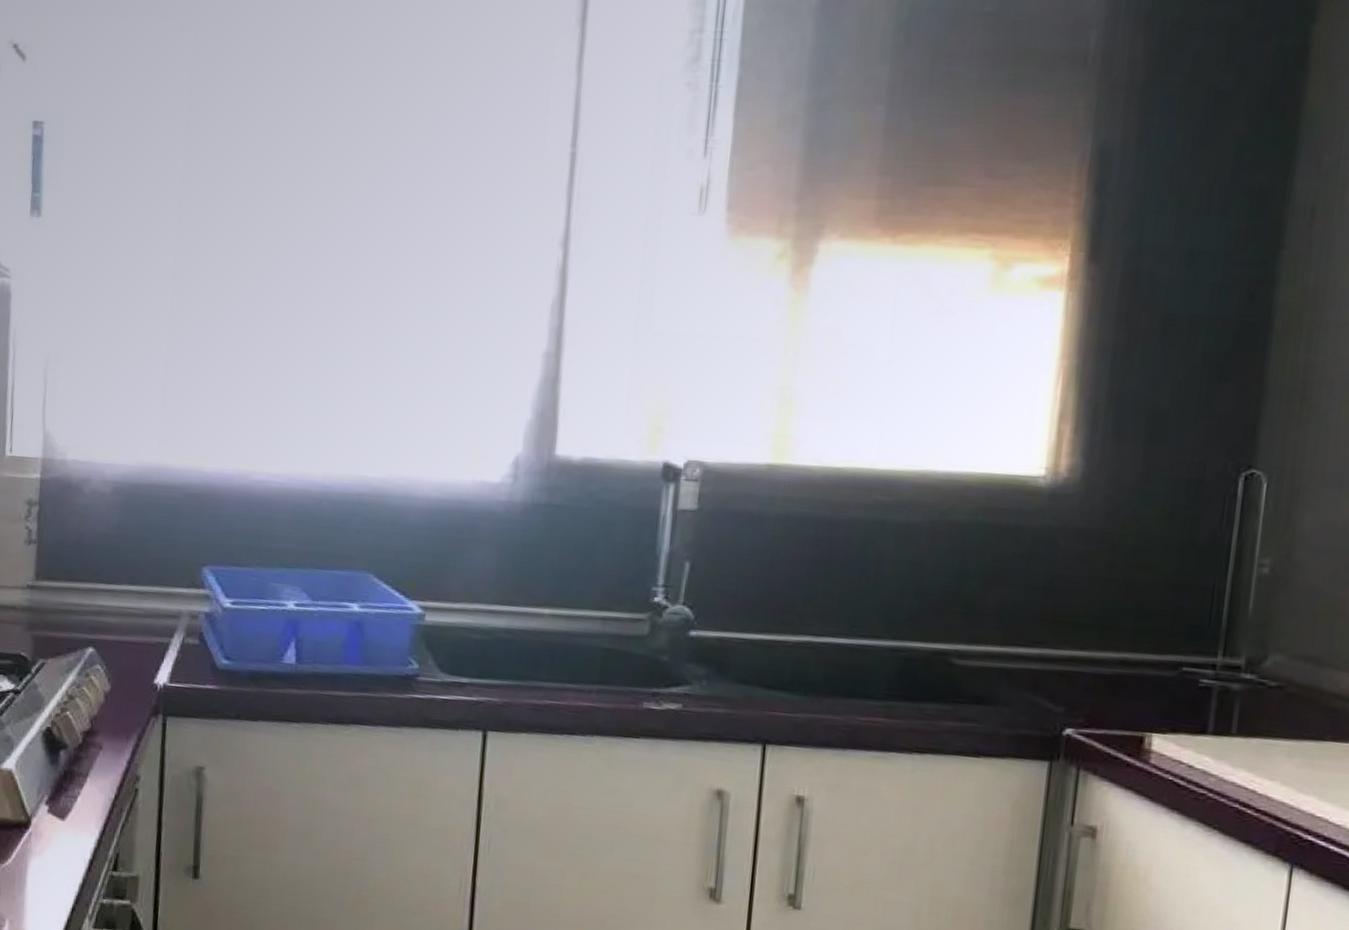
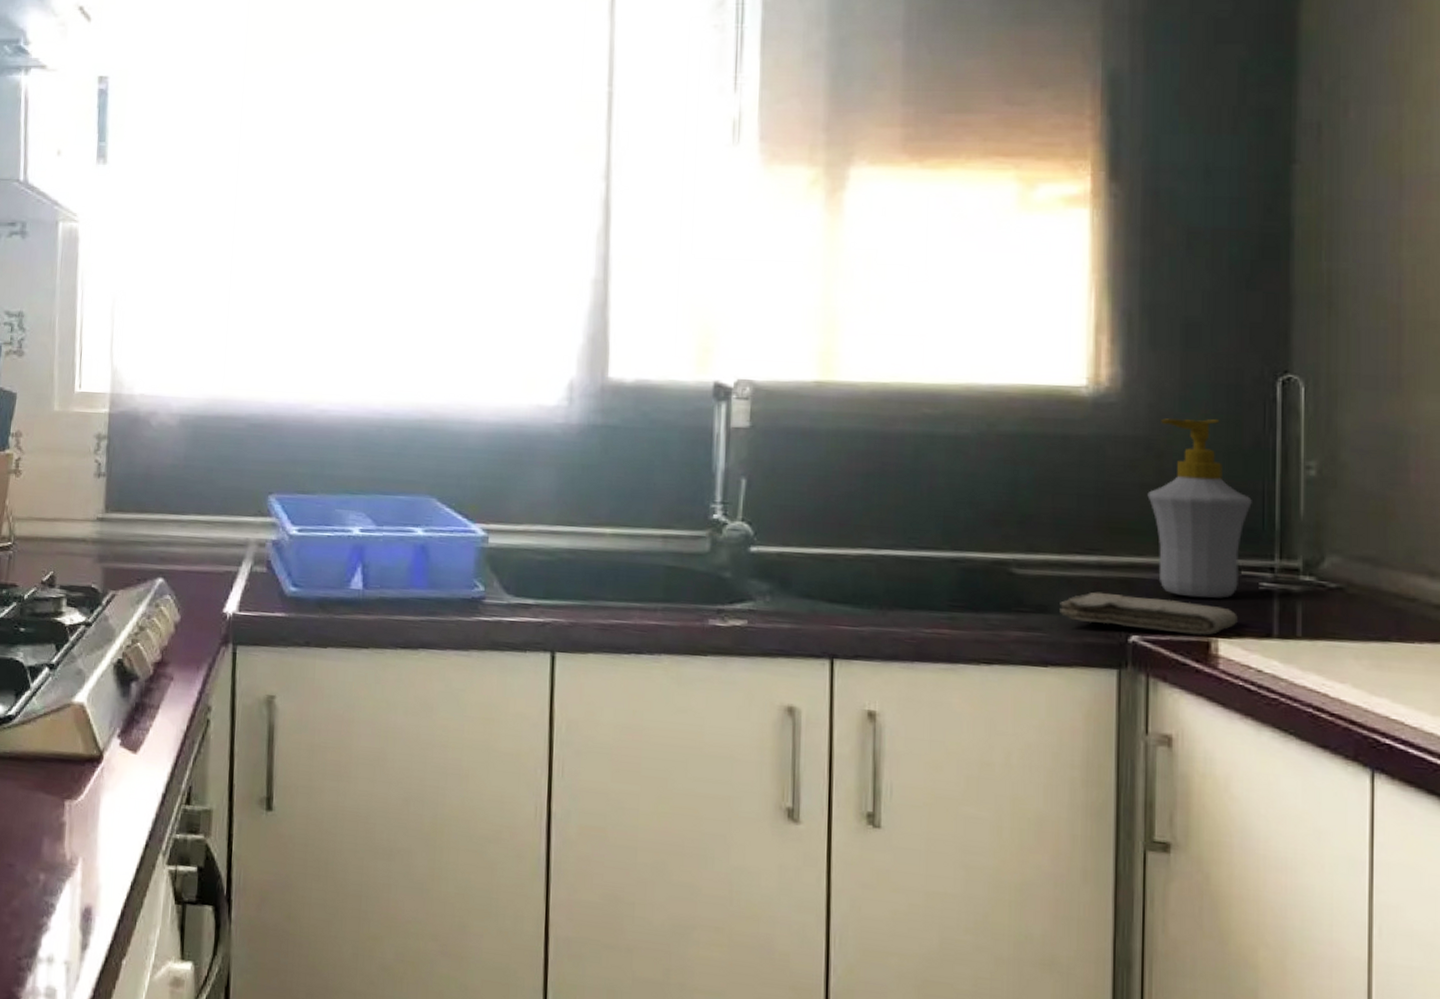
washcloth: none [996,684,1175,731] -> present [1059,592,1238,636]
soap bottle: none [1096,511,1201,695] -> present [1147,418,1252,599]

